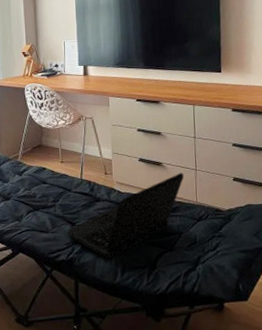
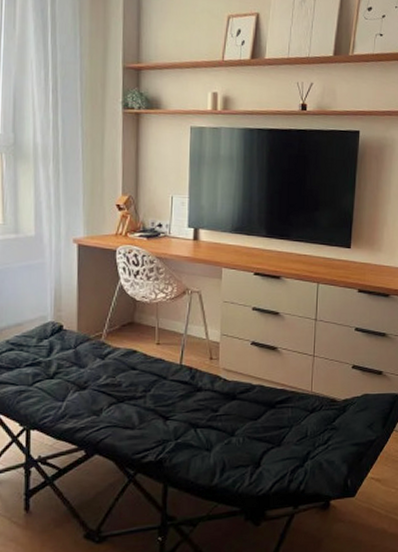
laptop: present [67,172,185,260] -> none [158,359,301,459]

